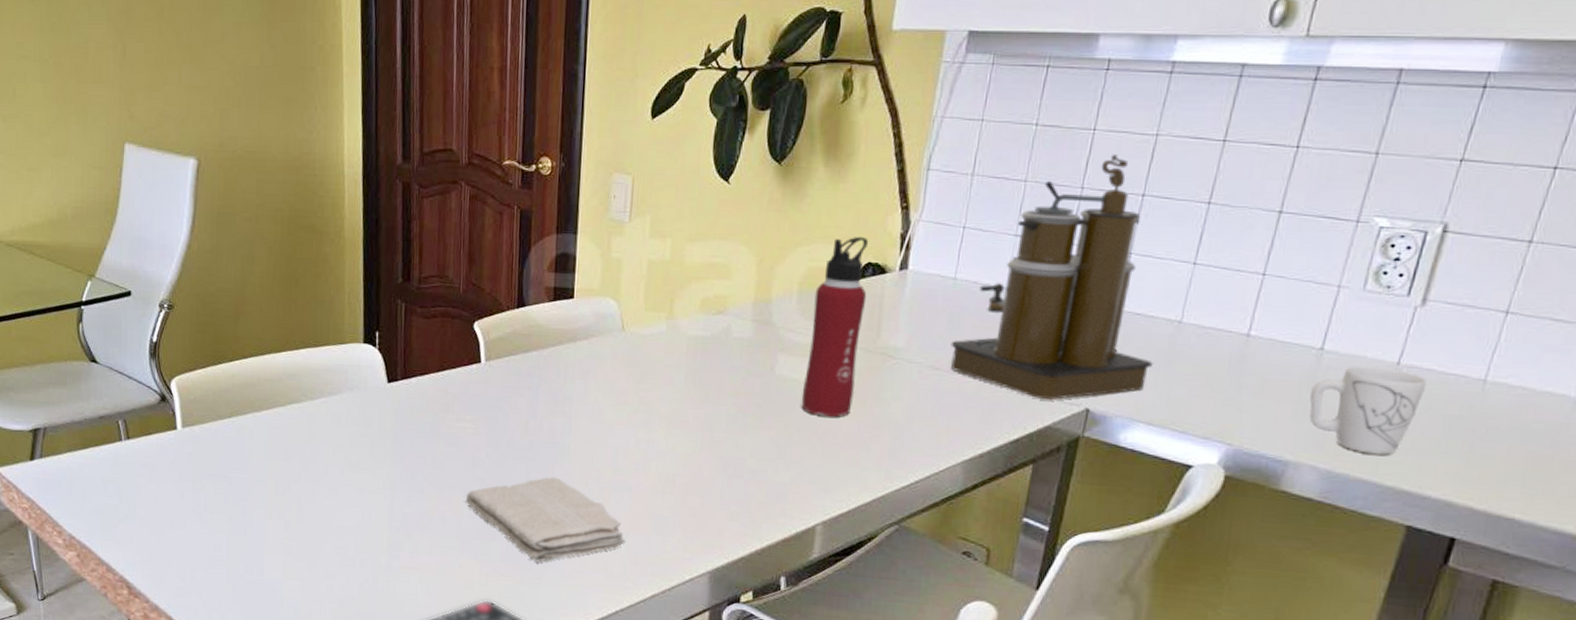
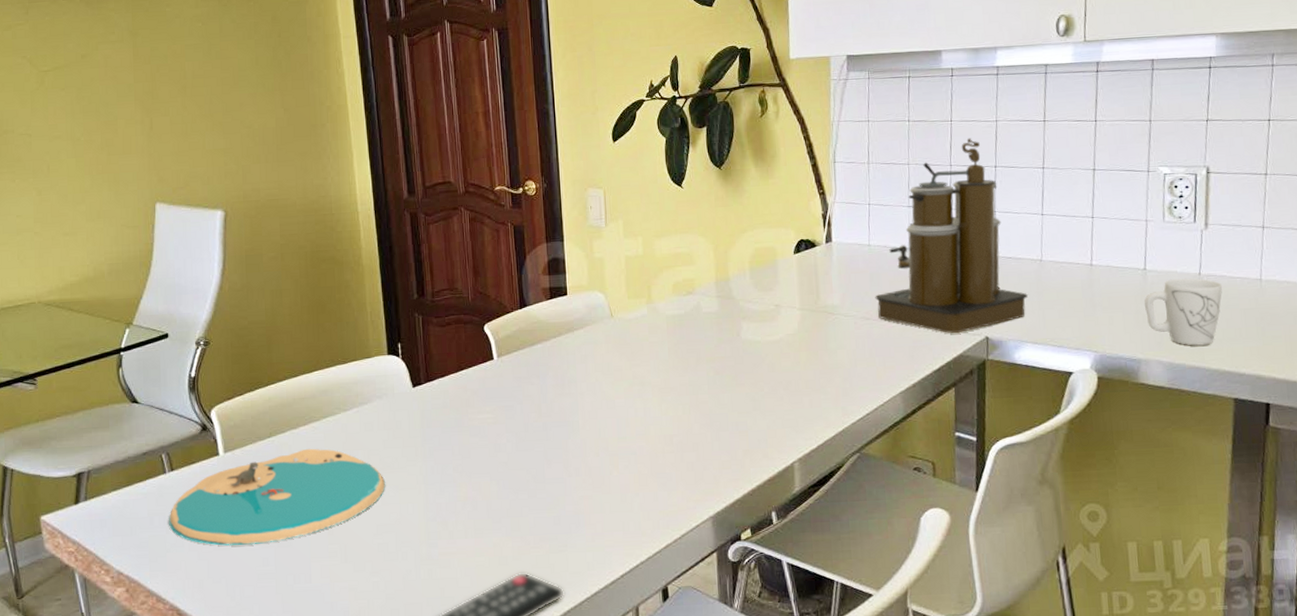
plate: none [122,434,350,528] -> present [169,448,386,546]
washcloth: present [465,476,626,562] -> none [492,451,637,531]
water bottle: present [801,237,869,417] -> none [763,220,807,369]

